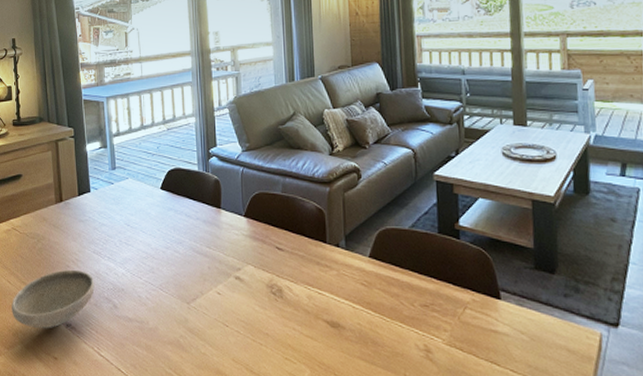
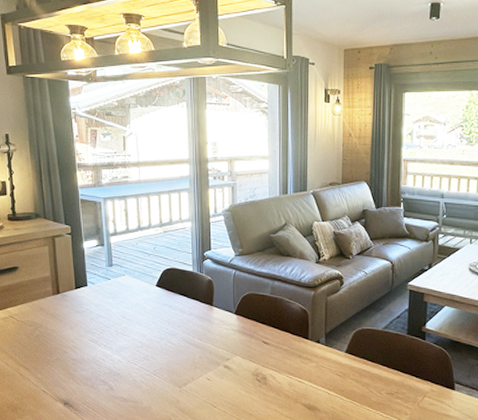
bowl: present [12,269,95,329] -> none [10,355,92,407]

